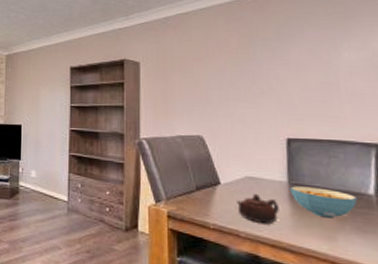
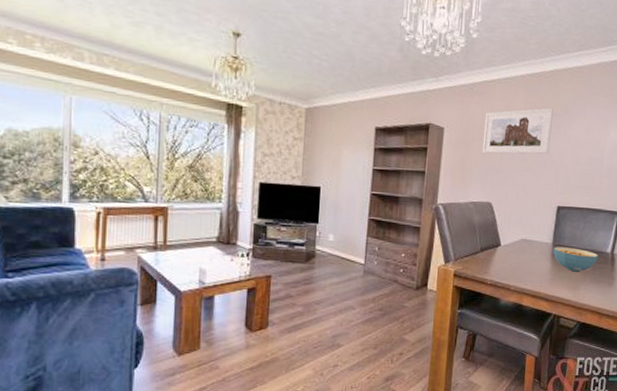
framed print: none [183,33,265,85] -> present [482,108,553,154]
teapot: present [237,194,279,224] -> none [511,254,543,279]

